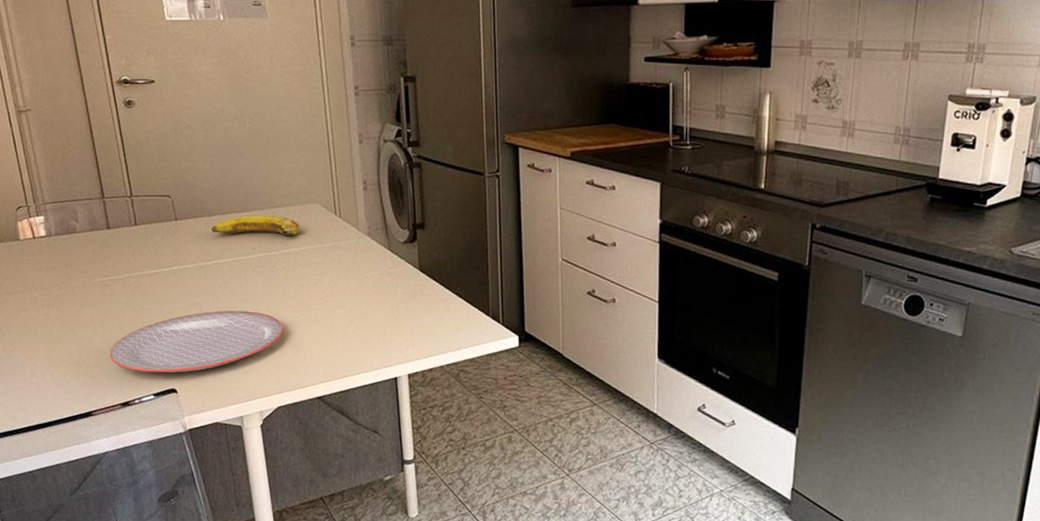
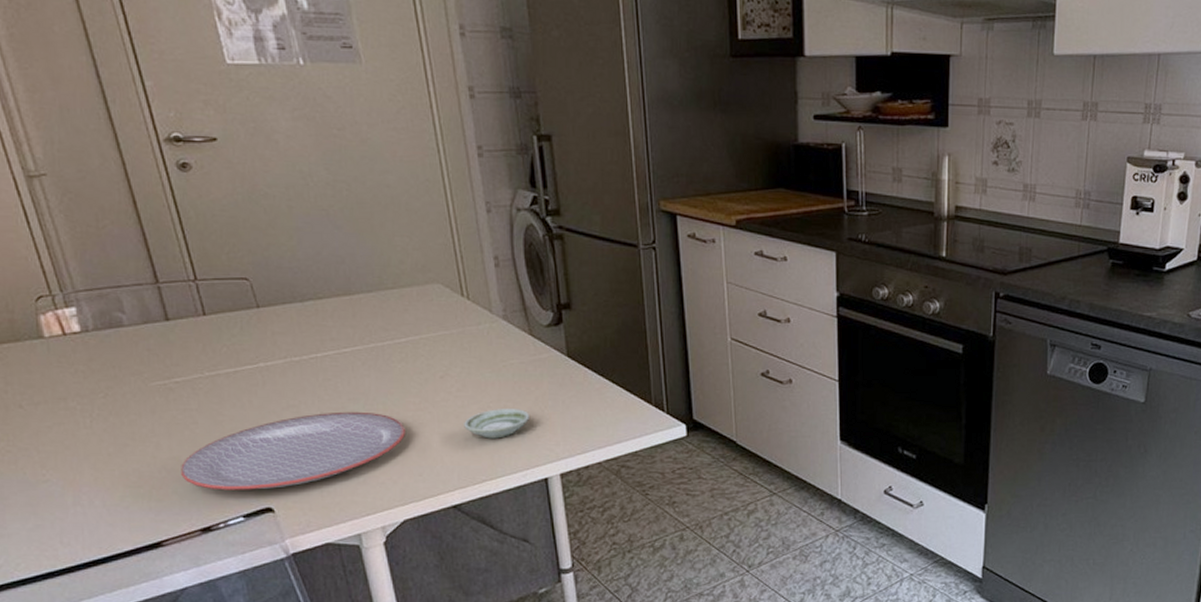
banana: present [211,214,300,236] -> none [305,298,419,322]
saucer: none [331,314,386,340] -> present [464,409,531,439]

